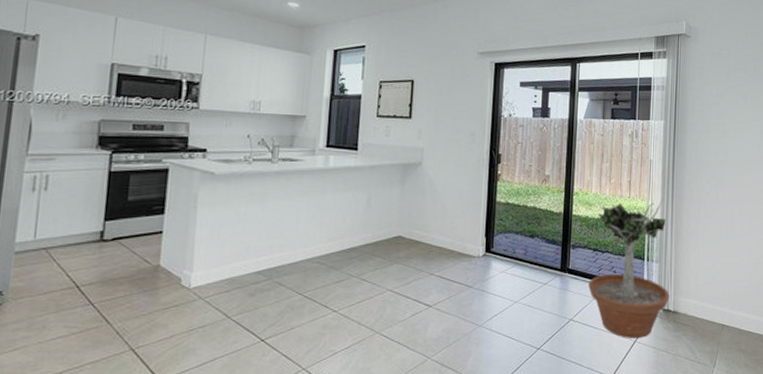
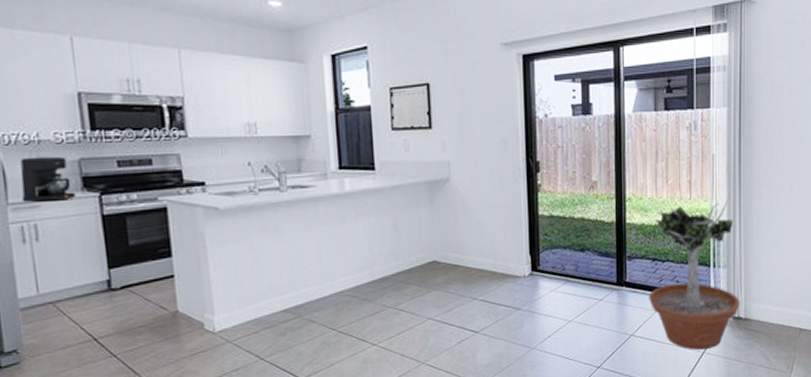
coffee maker: none [40,115,90,156] -> present [20,156,76,202]

